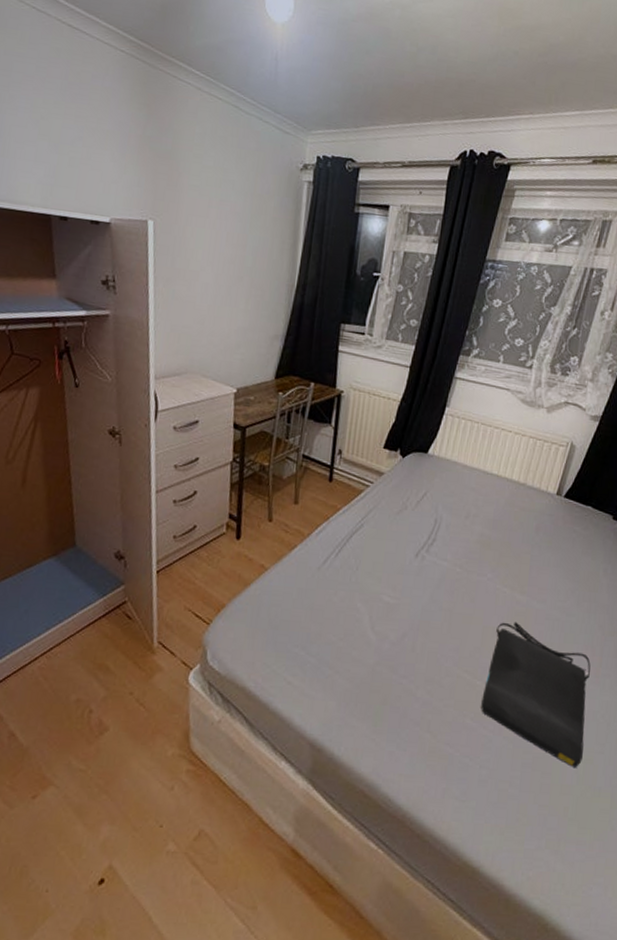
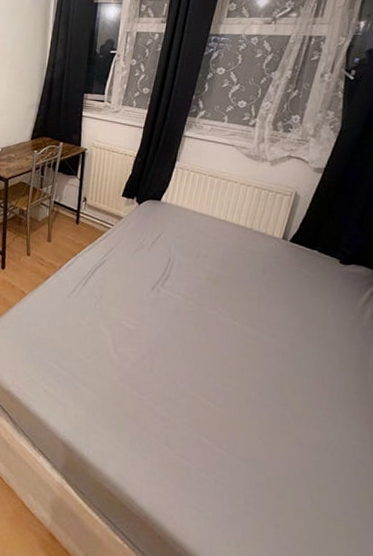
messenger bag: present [481,621,591,767] -> none [215,352,322,493]

